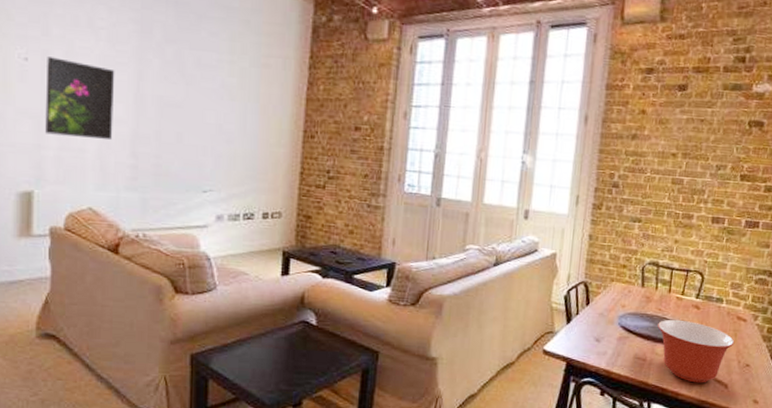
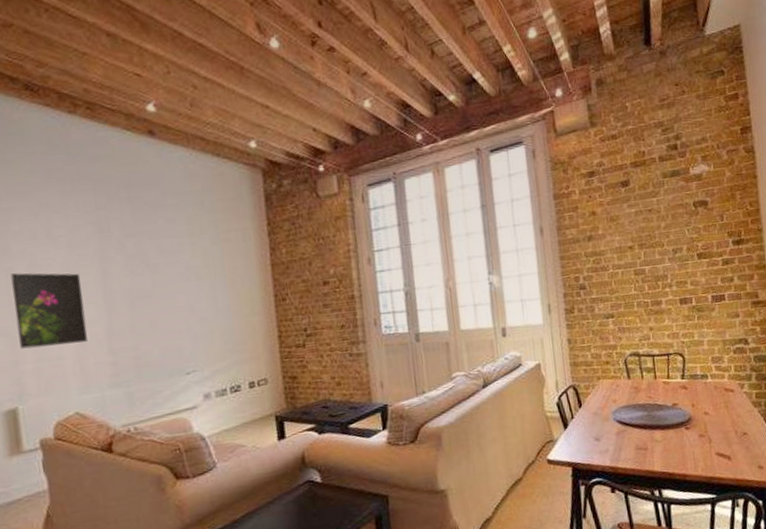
mixing bowl: present [657,319,735,383] -> none [651,402,728,462]

